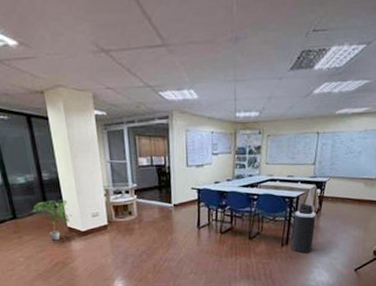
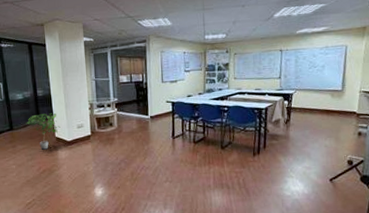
trash can: present [292,204,316,254] -> none [263,114,286,163]

